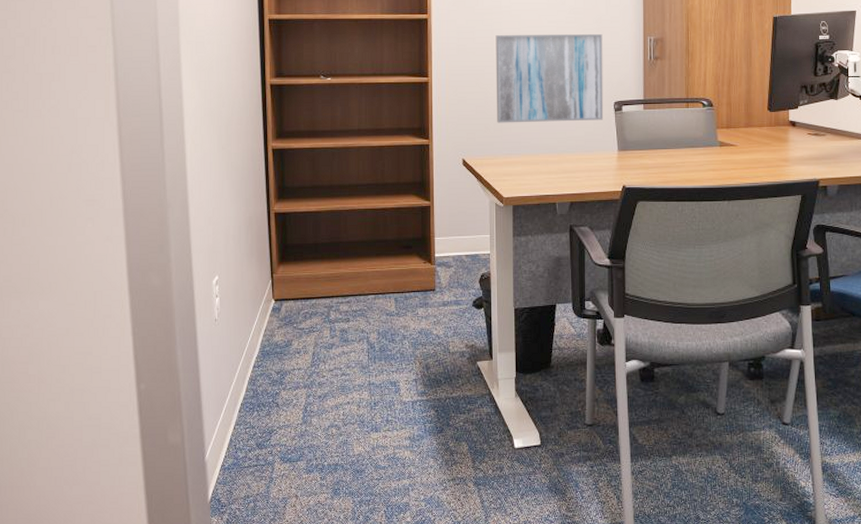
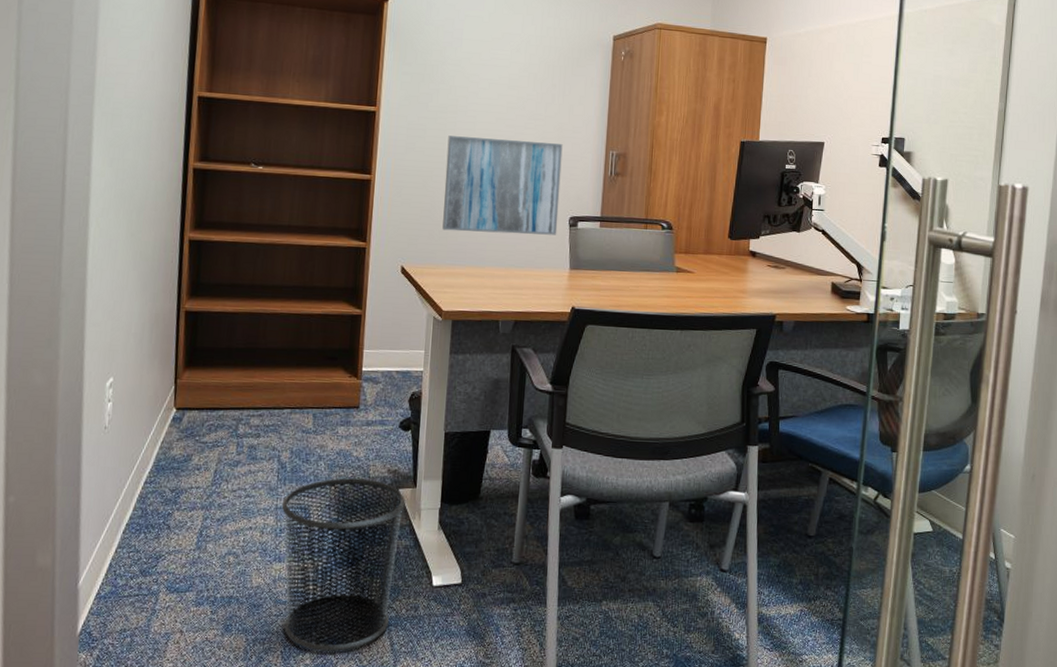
waste bin: none [374,354,484,509] -> present [281,478,406,651]

